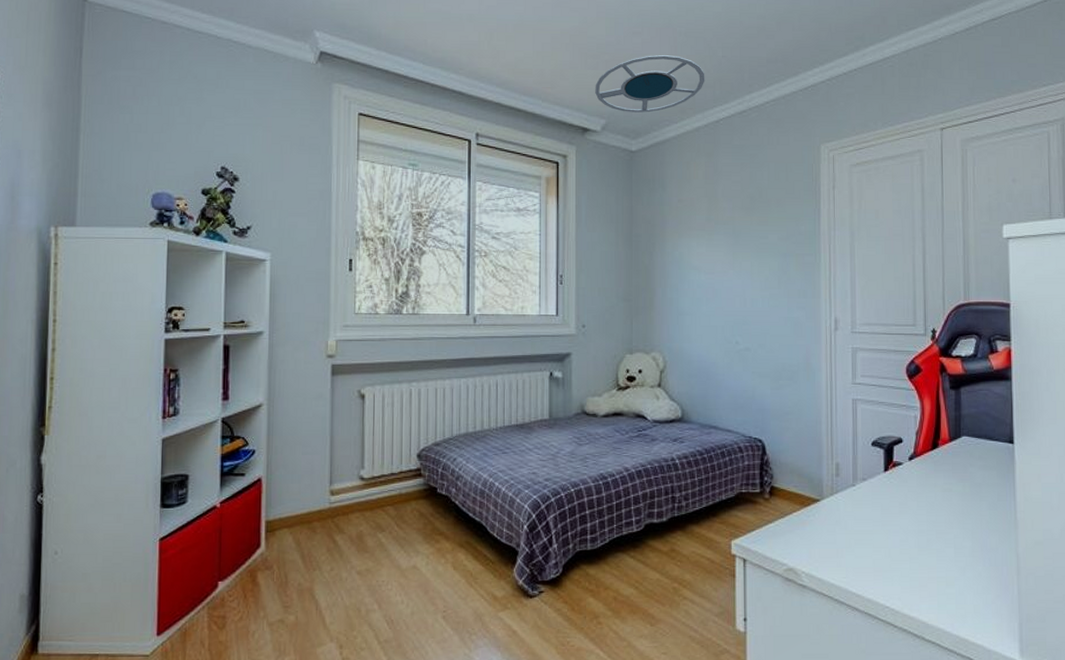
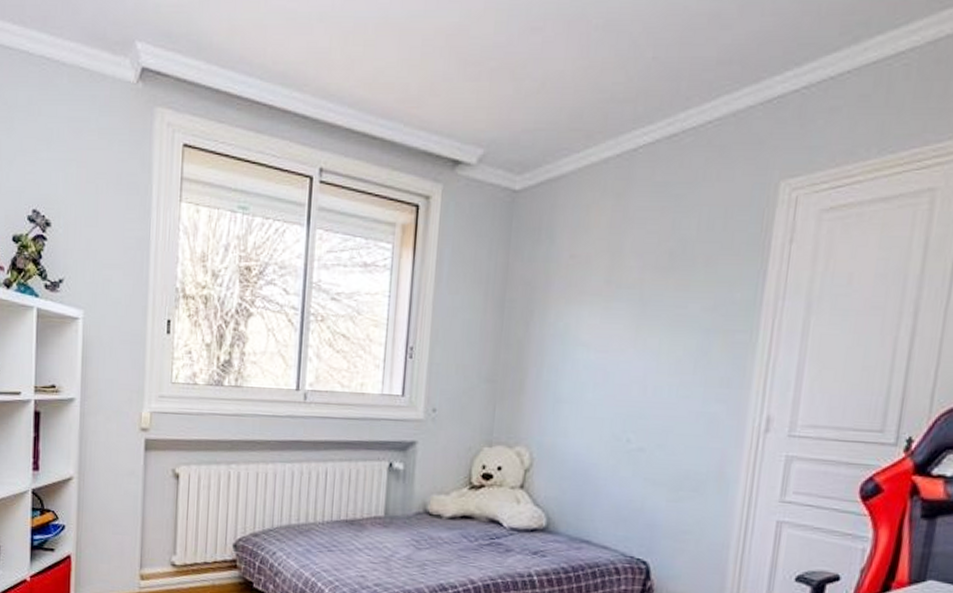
ceiling lamp: present [595,55,705,113] -> none [473,59,625,139]

